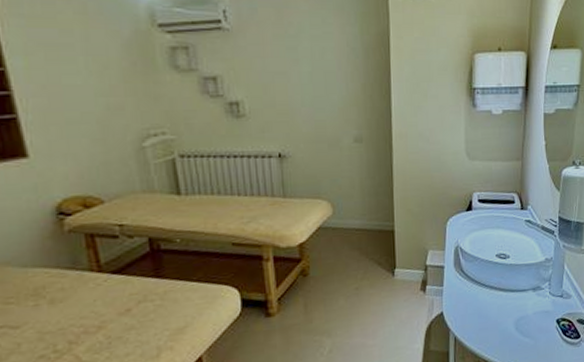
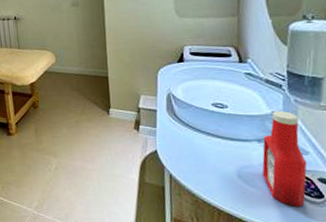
ketchup bottle: none [535,256,570,351] -> present [262,110,307,207]

